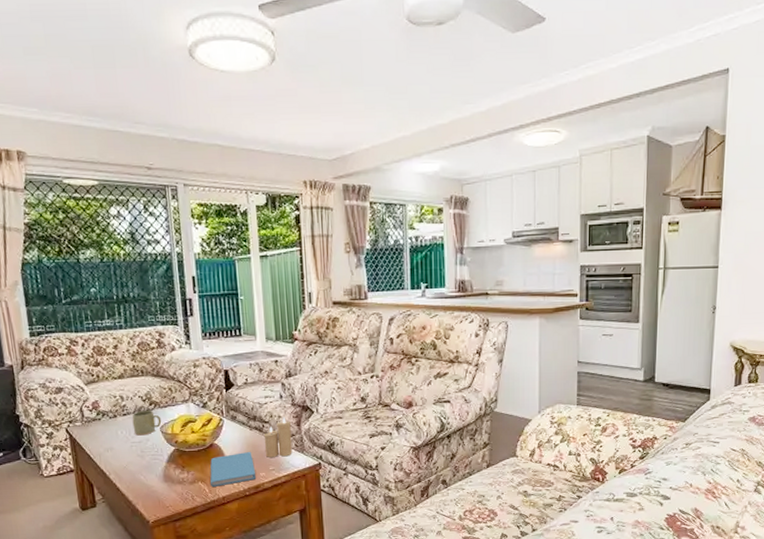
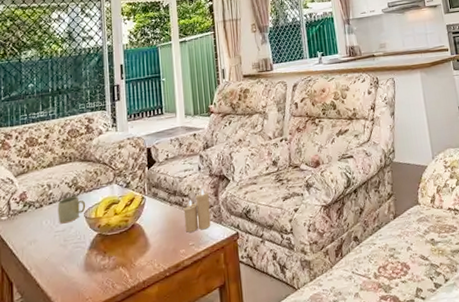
book: present [210,452,256,487] -> none [130,229,176,271]

